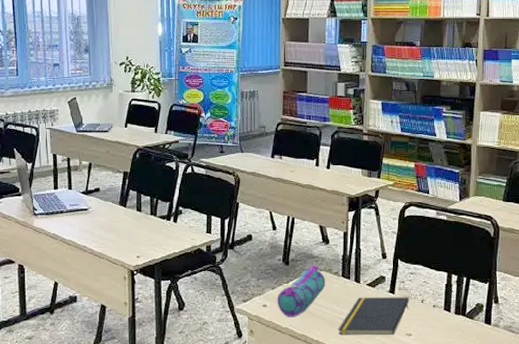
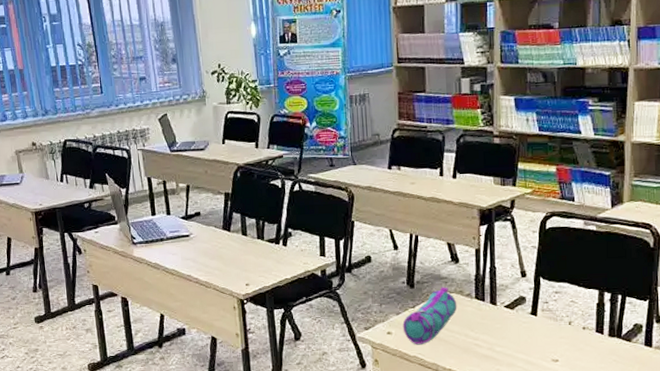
notepad: present [338,297,410,336] -> none [473,318,555,362]

